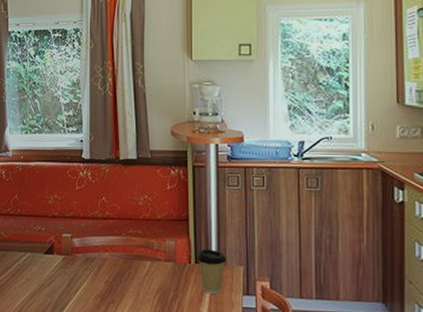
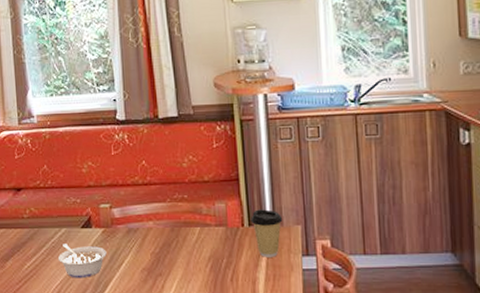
legume: none [22,267,65,300] -> present [58,244,107,278]

